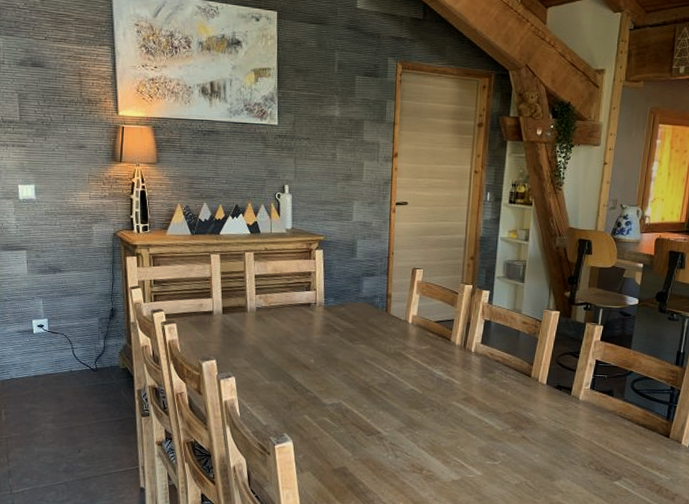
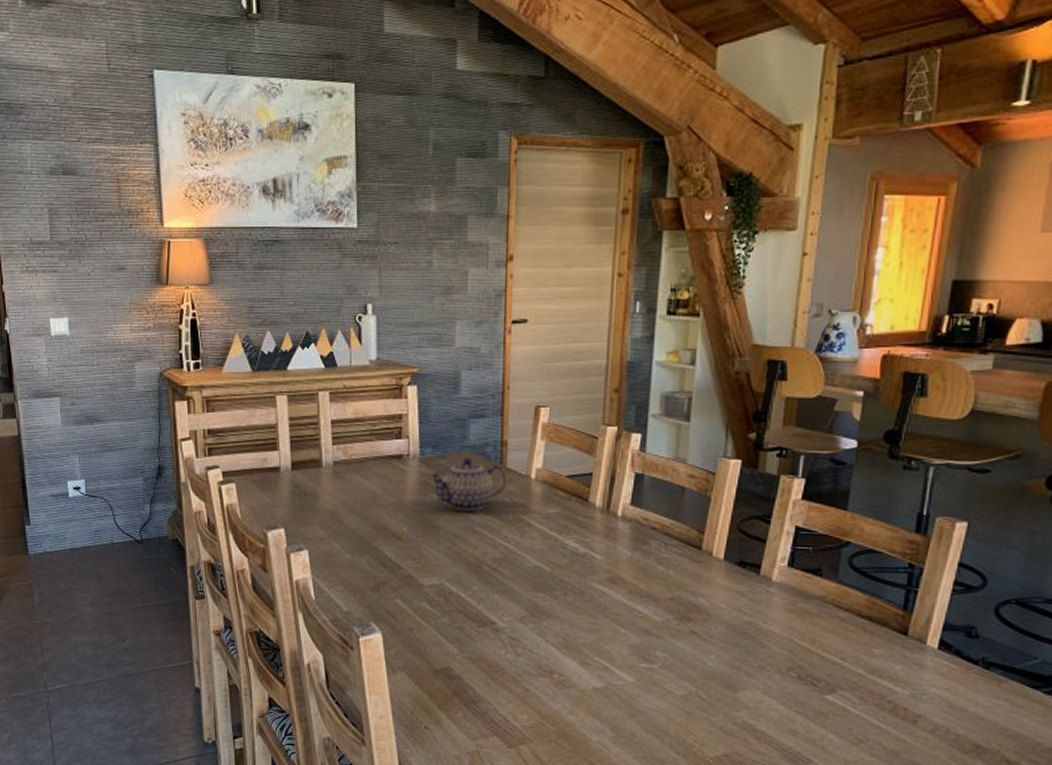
teapot: none [330,306,390,348] -> present [428,457,507,512]

